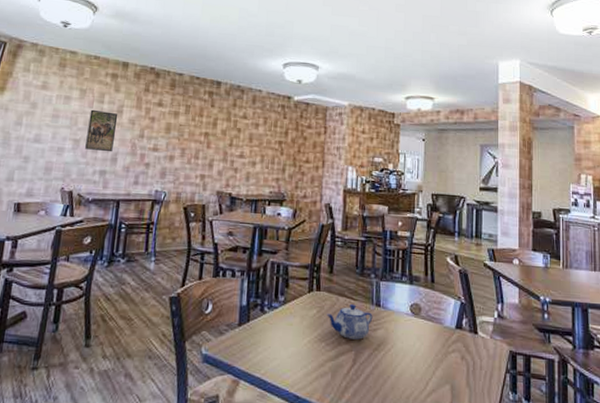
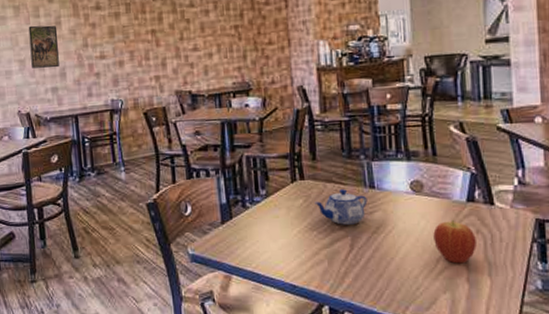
fruit: none [425,344,461,388] -> present [433,219,477,264]

